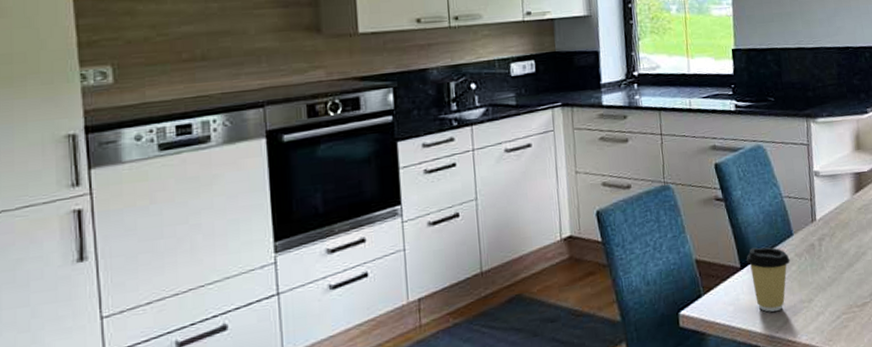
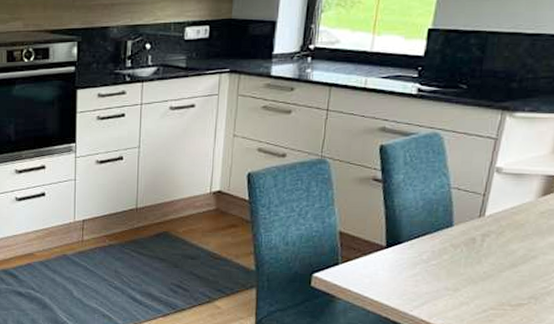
coffee cup: present [746,247,790,312] -> none [393,231,444,292]

